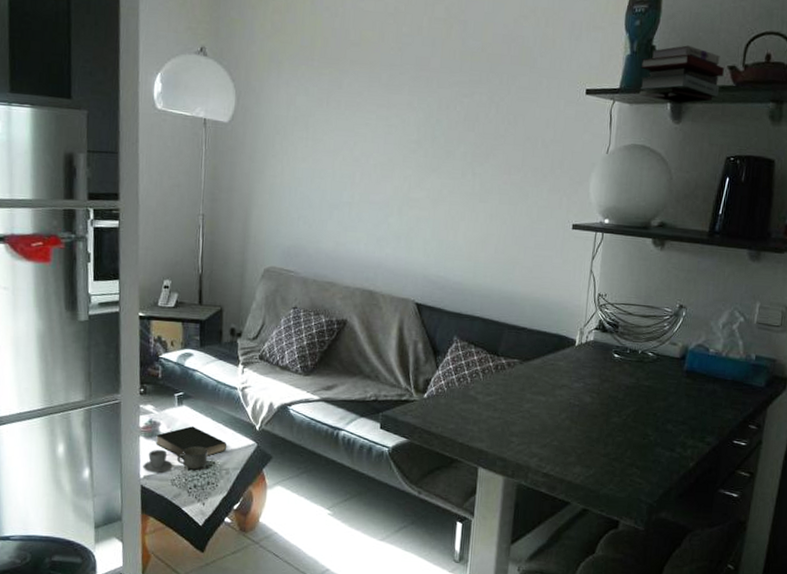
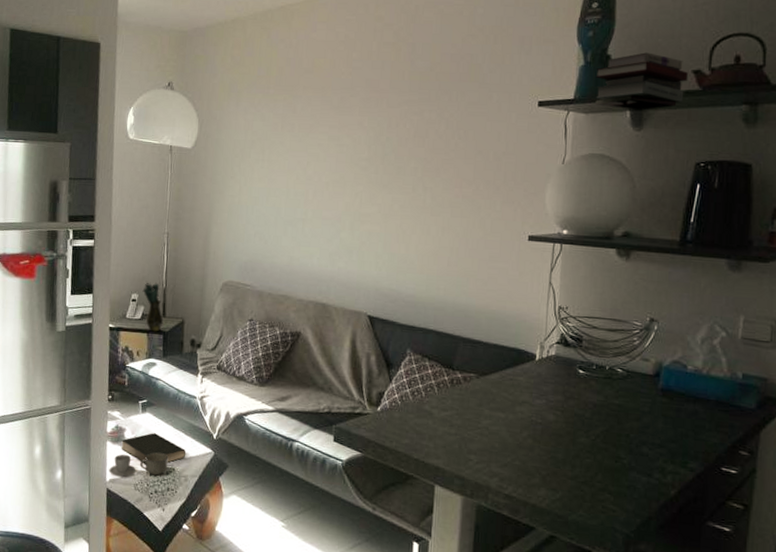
vase: none [175,267,200,321] -> present [142,282,164,332]

